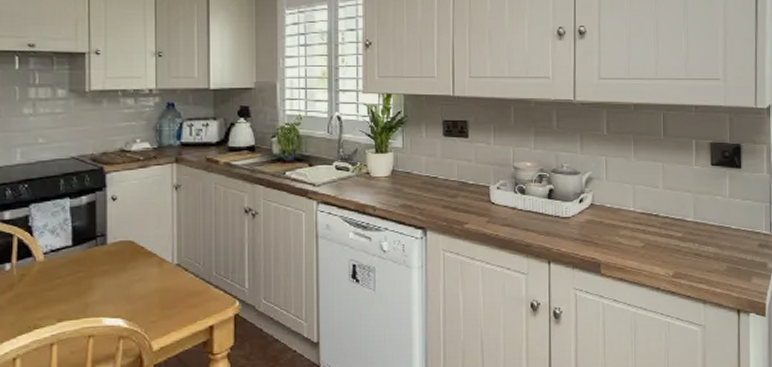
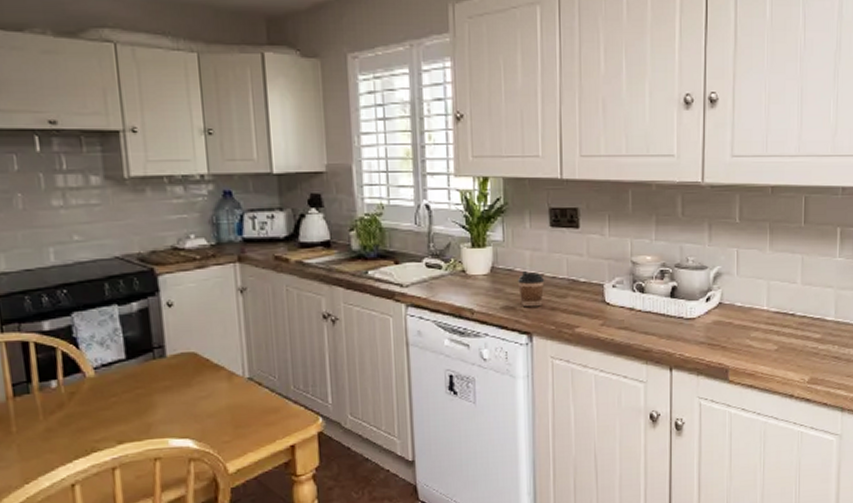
coffee cup: none [415,173,438,206] -> present [518,270,545,307]

